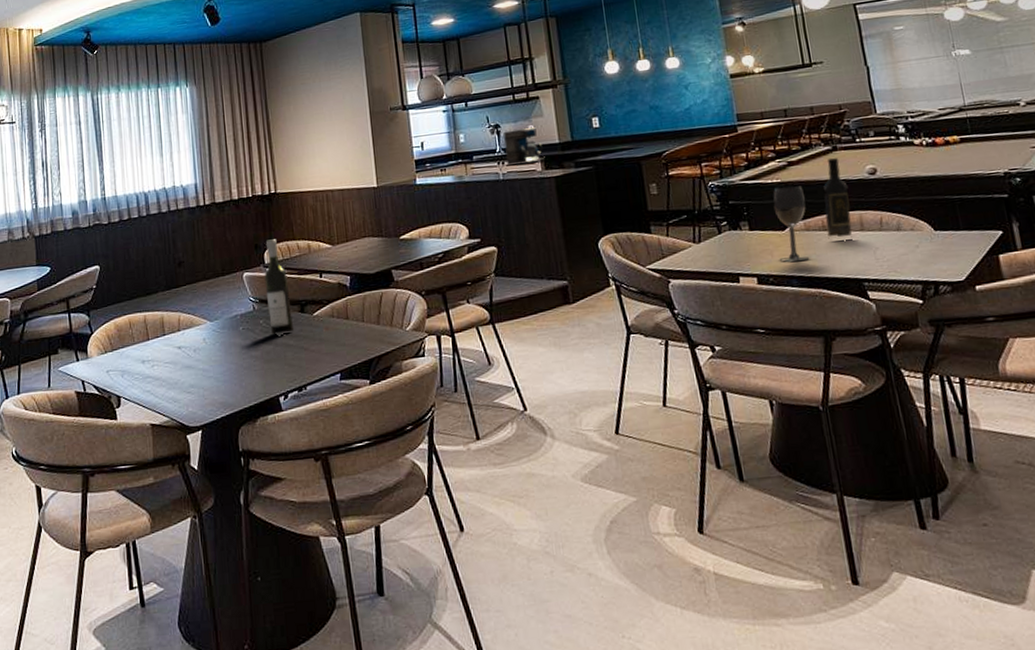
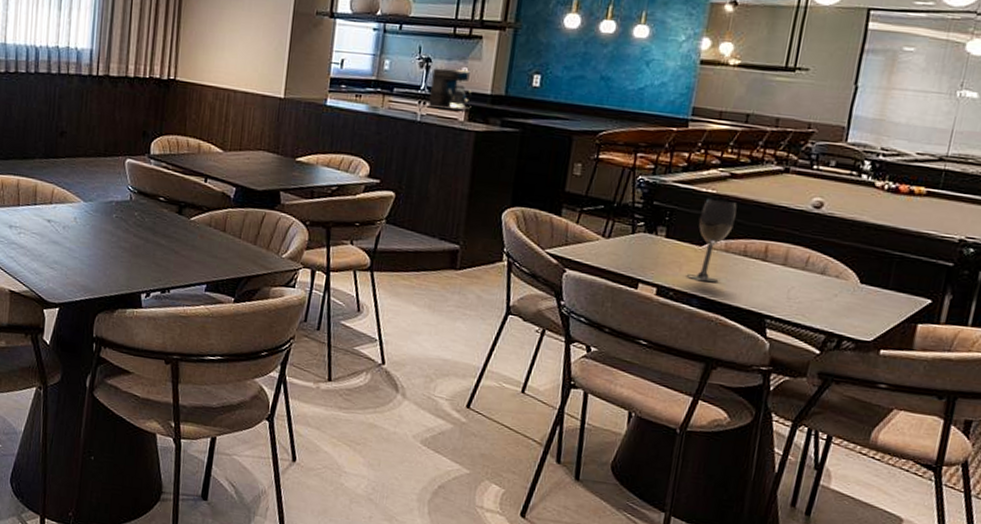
bottle: present [264,239,293,336] -> none [144,129,171,233]
wine bottle: present [823,157,853,239] -> none [745,179,787,270]

